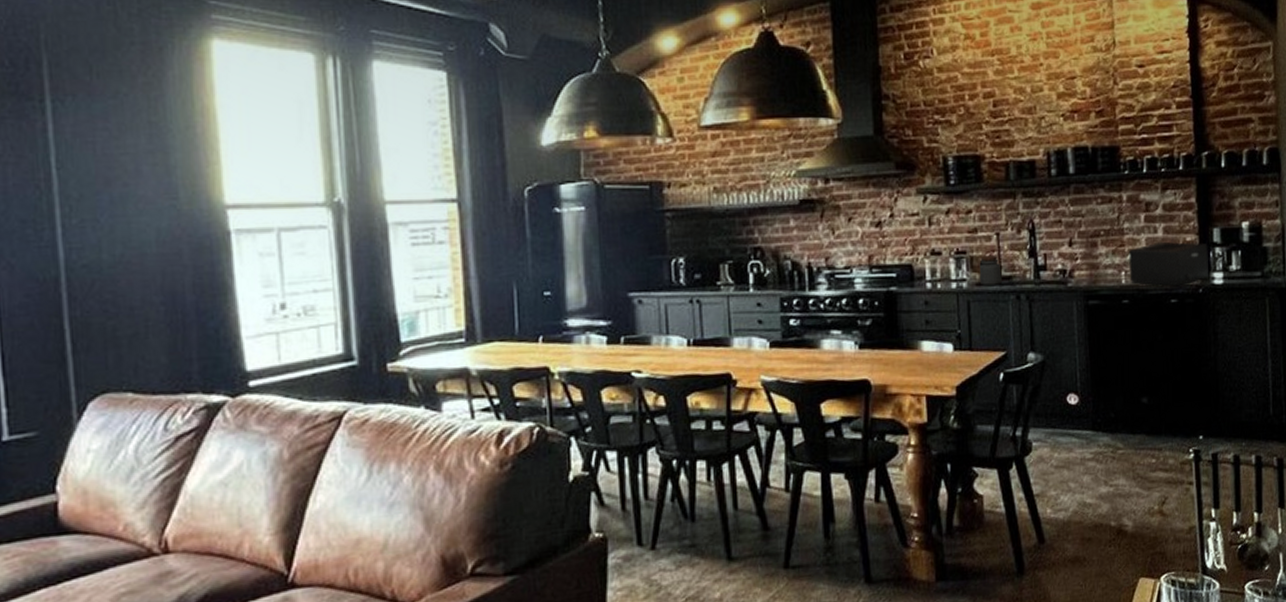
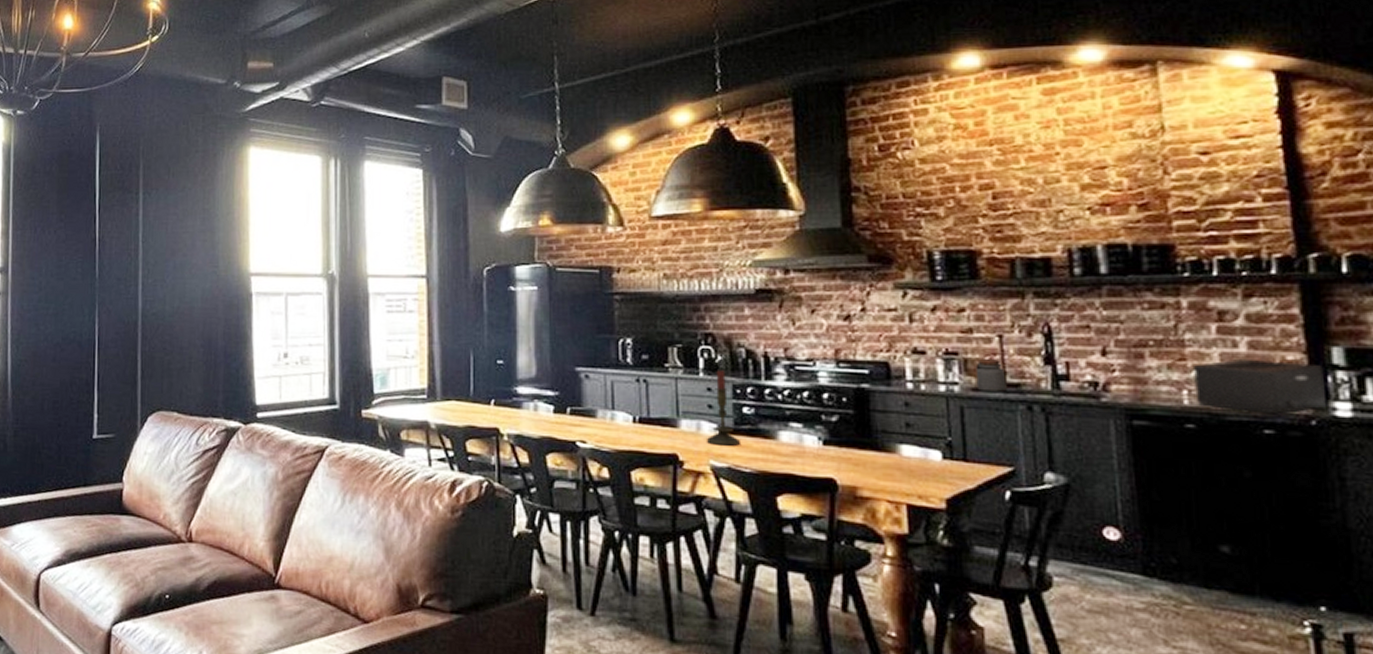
candle: none [758,282,788,360] -> present [707,368,740,446]

